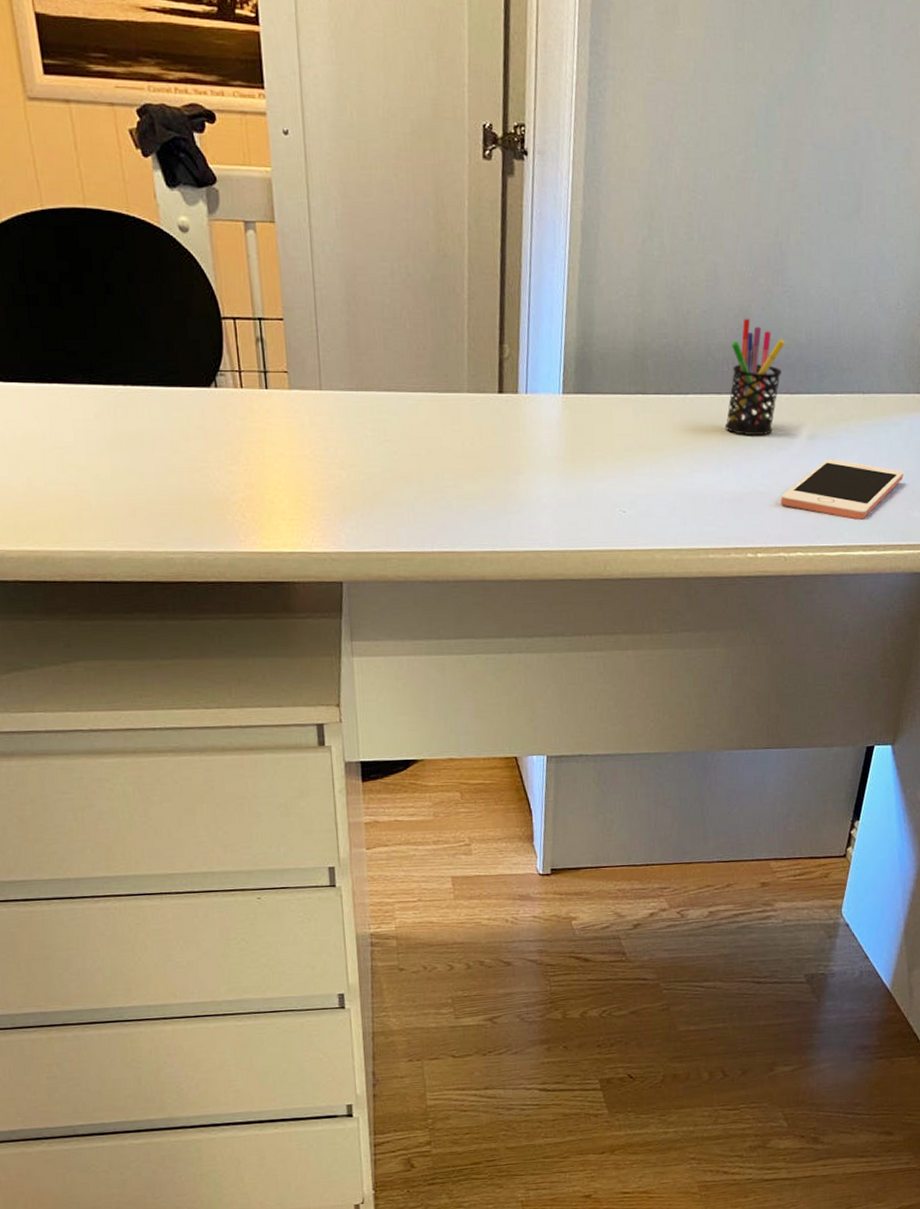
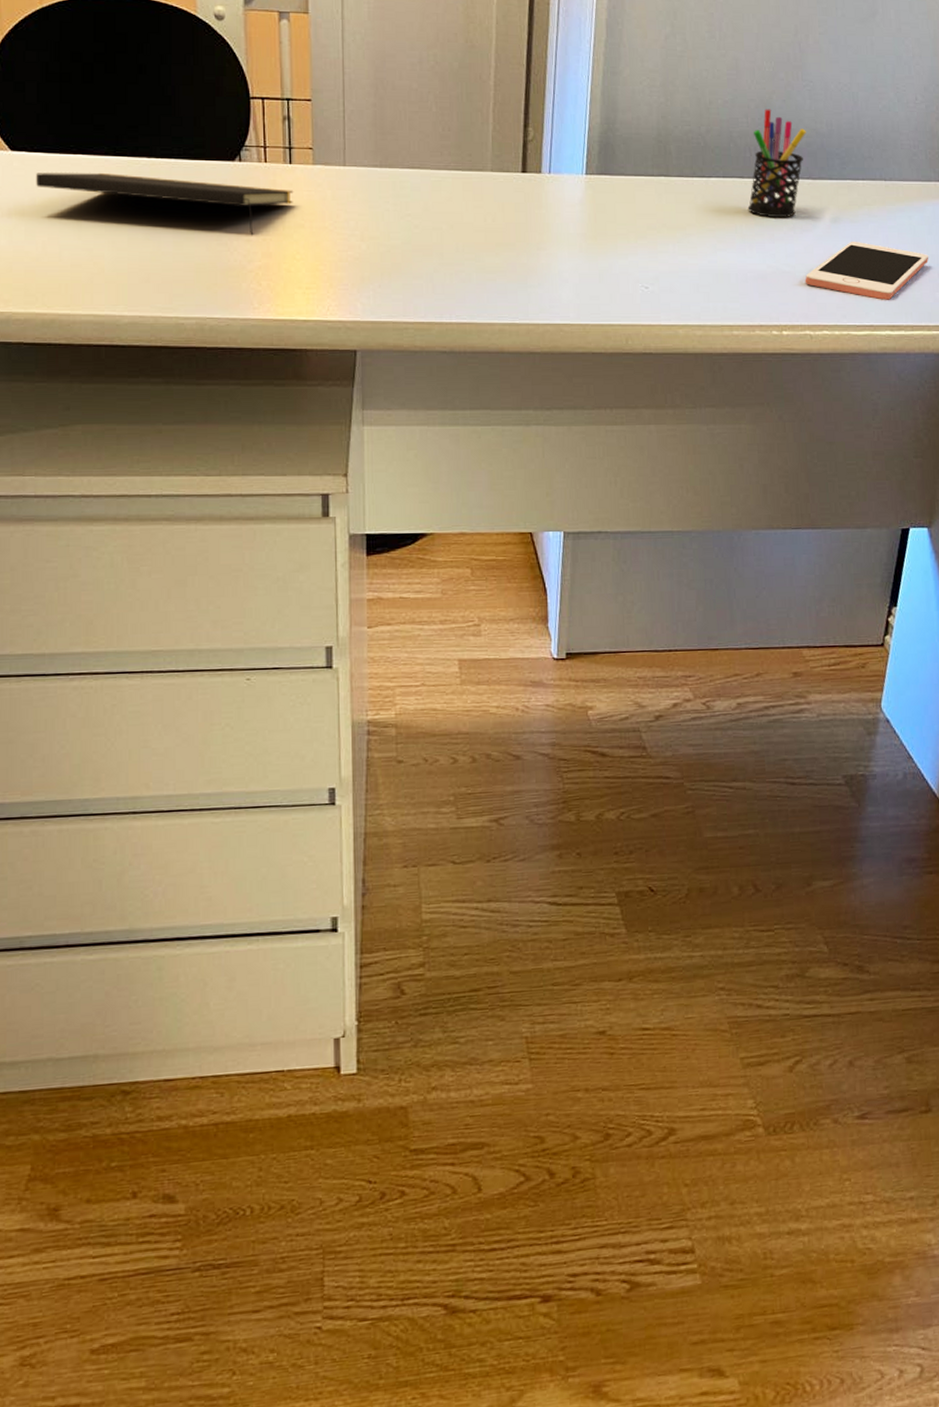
notepad: none [14,403,272,466] -> present [36,173,294,236]

